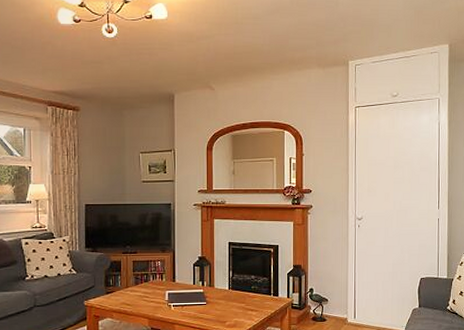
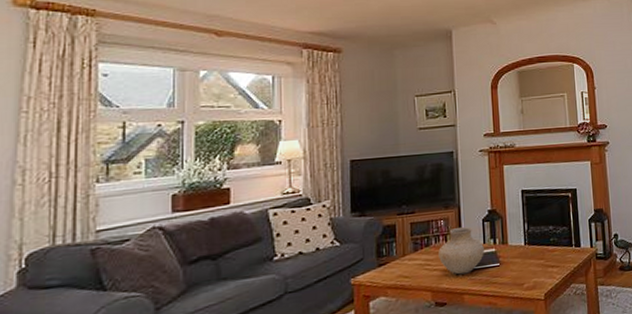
vase: none [155,269,193,308] -> present [438,227,484,275]

